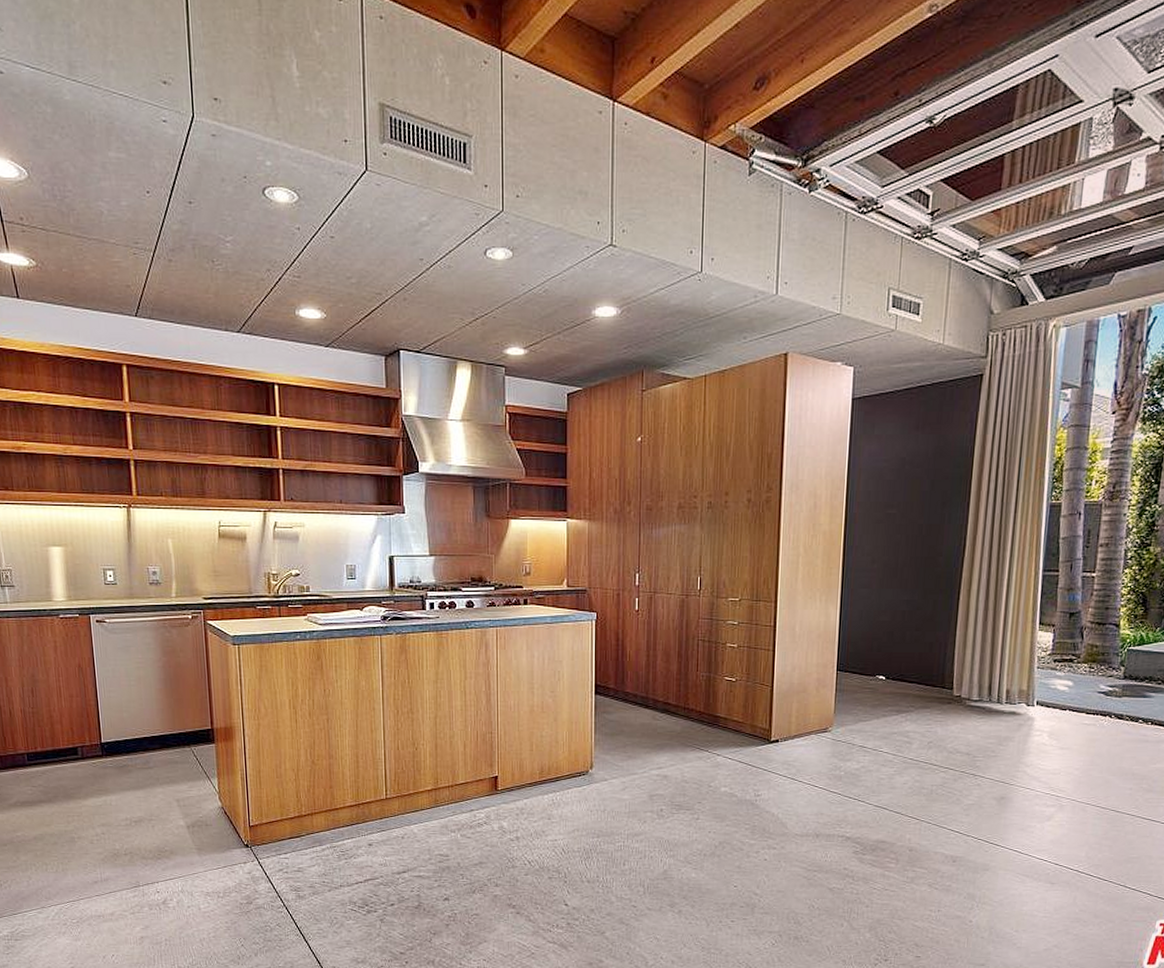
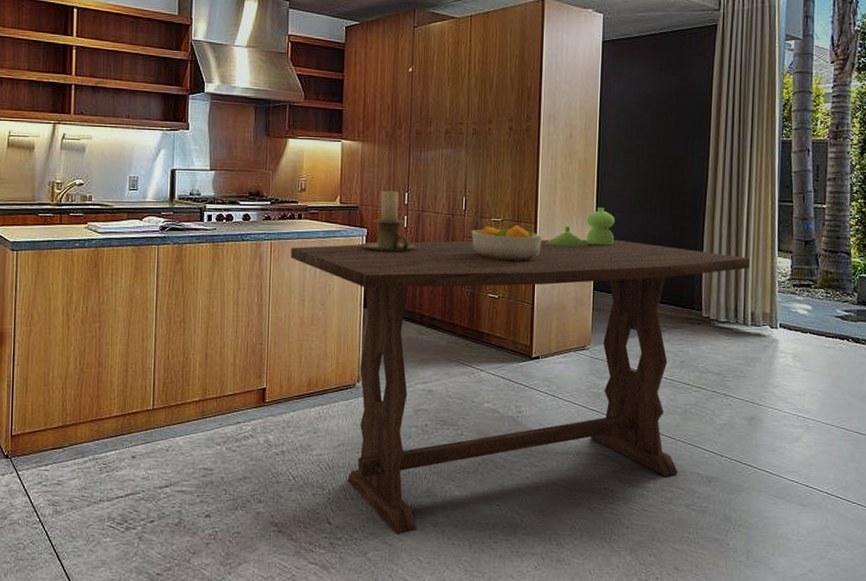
dining table: none [517,617,1008,916] -> present [290,239,750,535]
candle holder: none [590,571,649,636] -> present [360,190,417,252]
fruit bowl: none [706,604,782,642] -> present [471,225,542,261]
vase: none [786,583,863,626] -> present [545,207,616,247]

